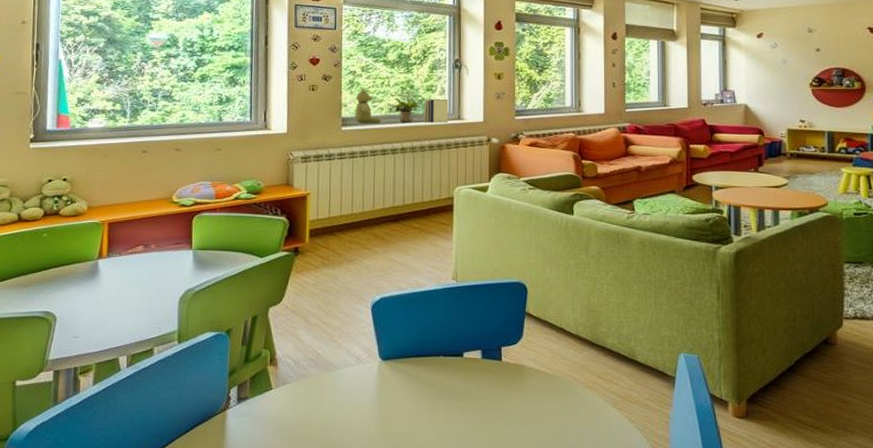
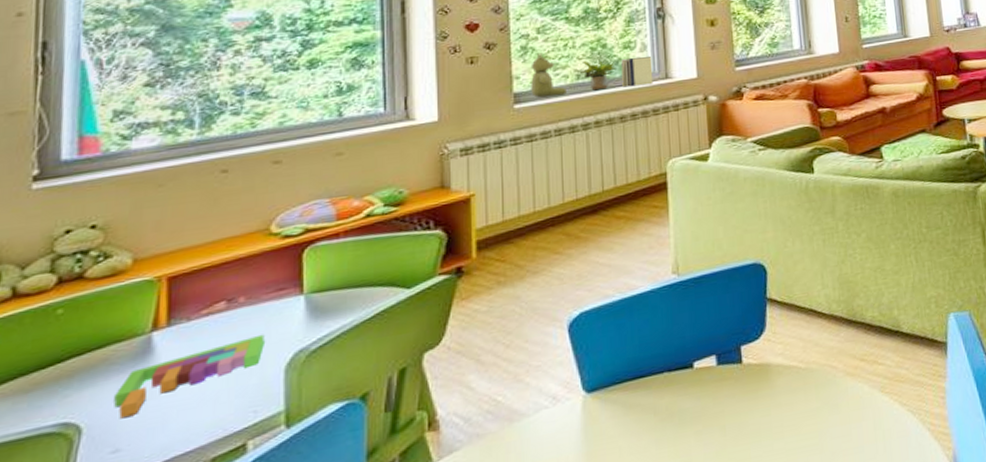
toy blocks: none [75,273,167,316] -> present [114,334,265,419]

